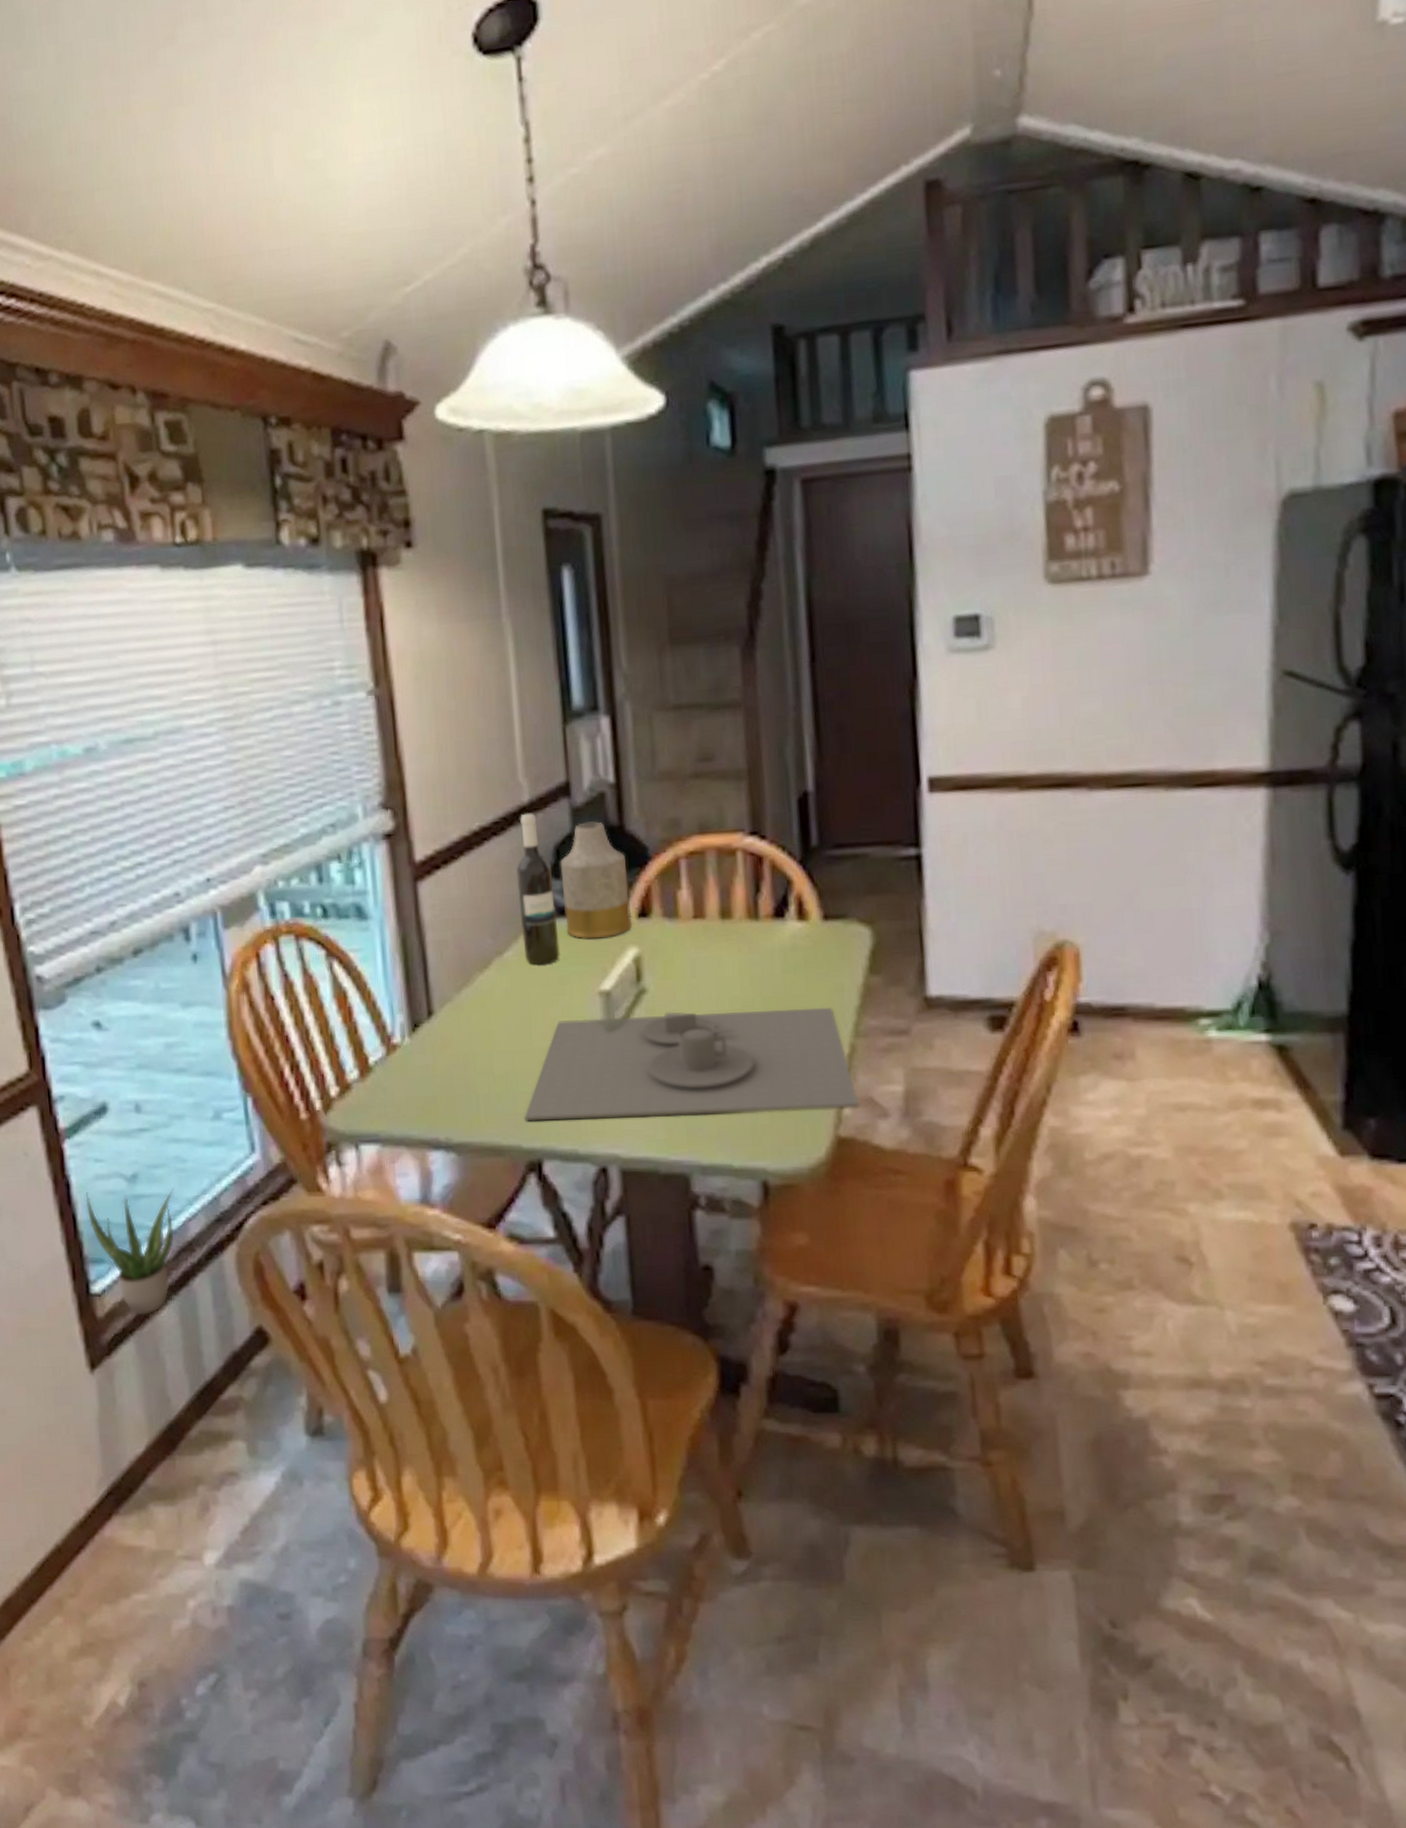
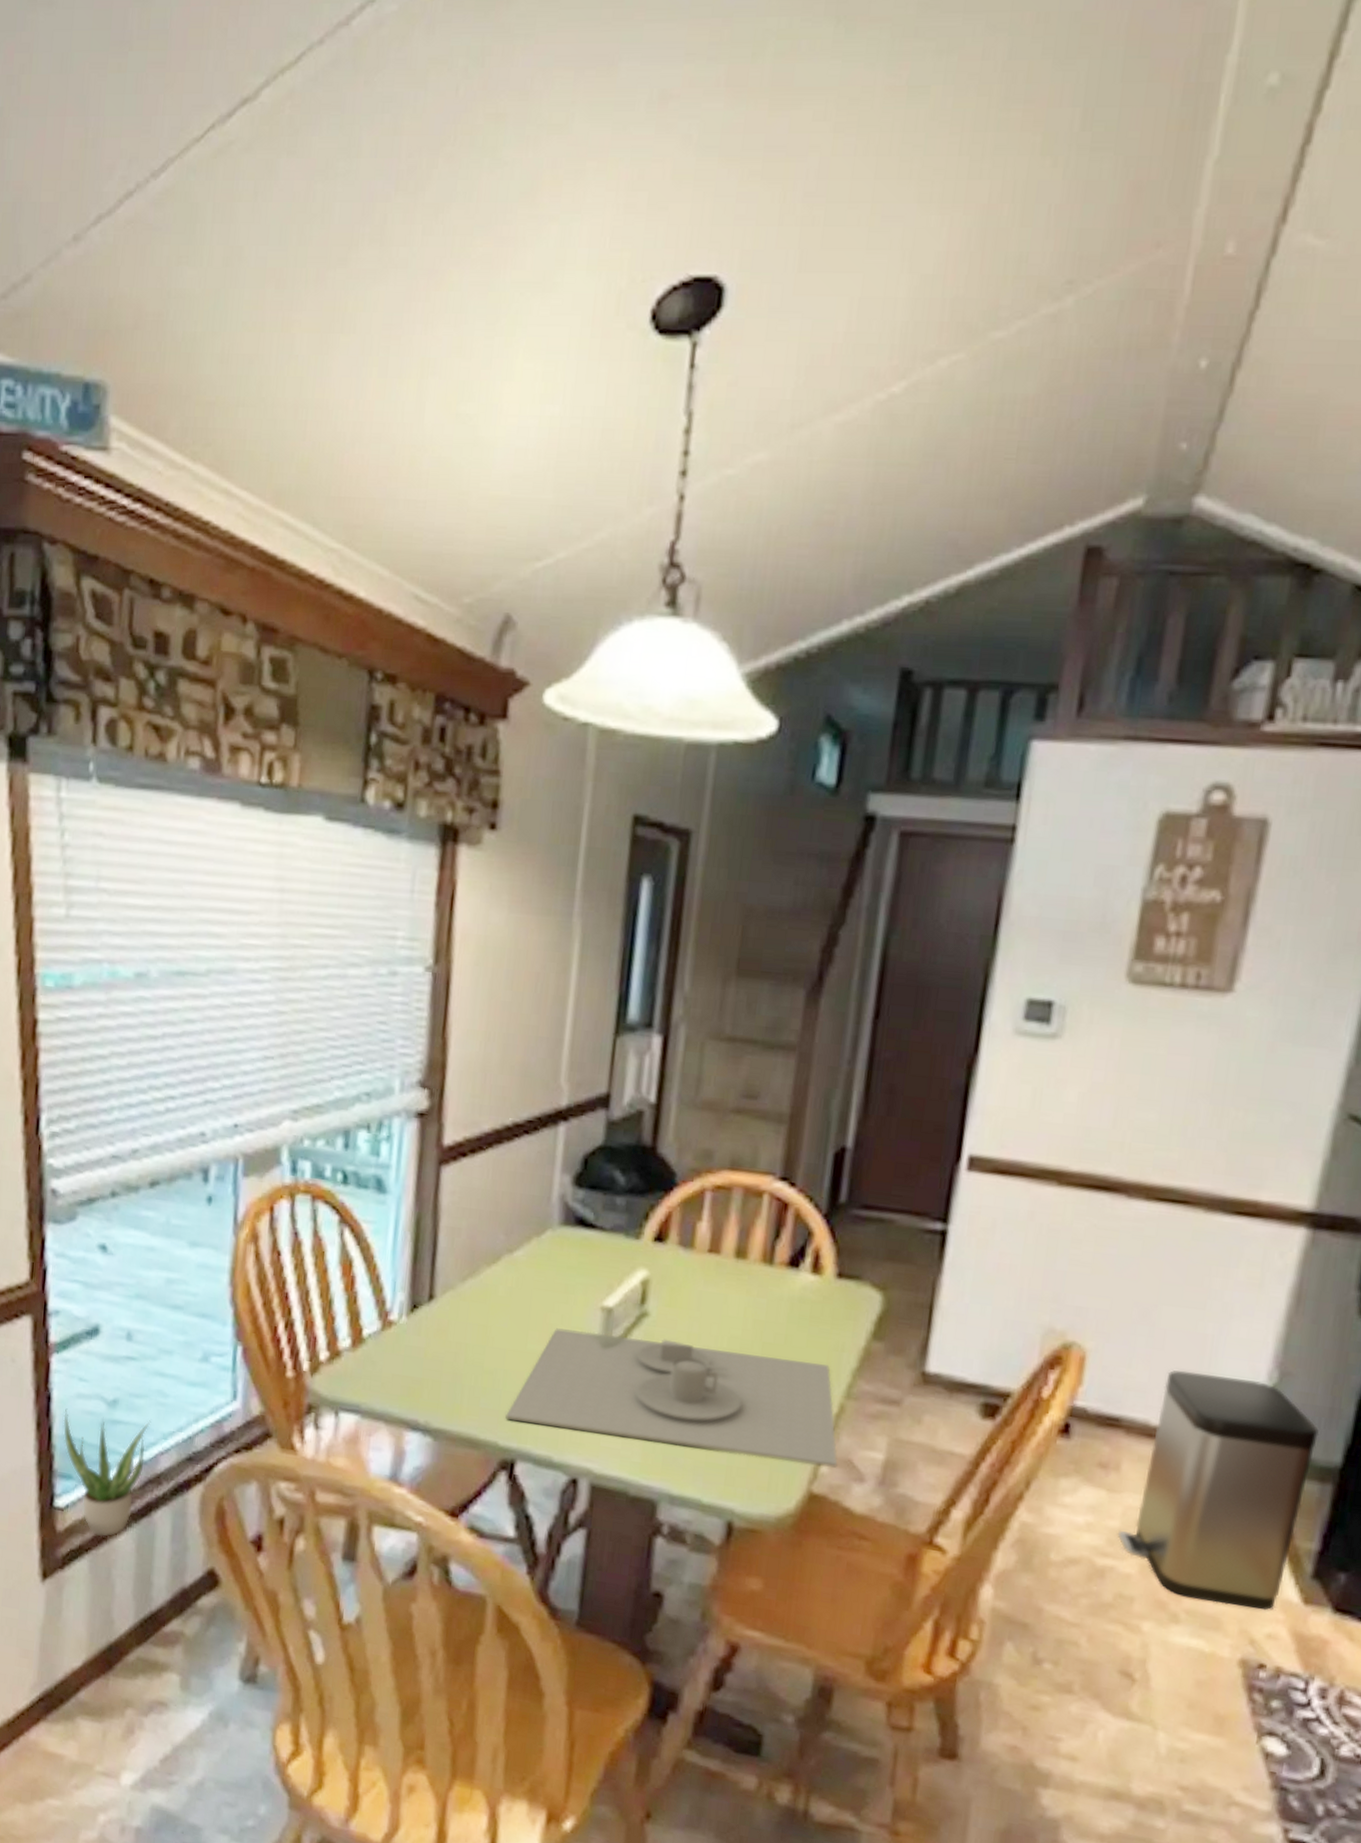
wine bottle: present [516,813,560,966] -> none [535,1117,577,1271]
vase: present [560,821,633,939] -> none [580,1137,652,1256]
pedal bin: none [1145,945,1321,1172] -> present [1117,1370,1320,1611]

